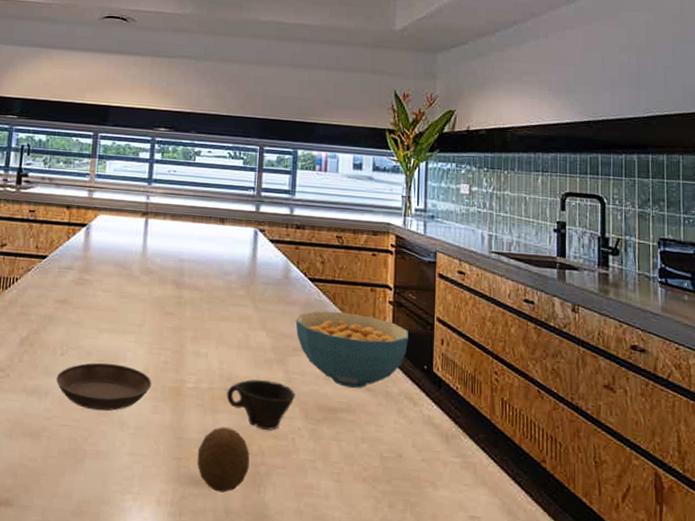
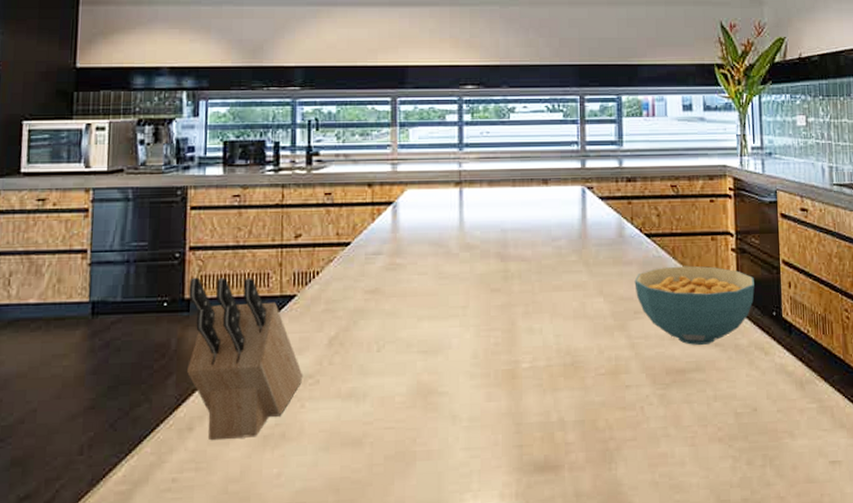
saucer: present [56,362,152,411] -> none [374,353,483,407]
fruit: present [197,427,250,493] -> none [540,405,597,476]
cup: present [226,379,296,430] -> none [566,348,641,402]

